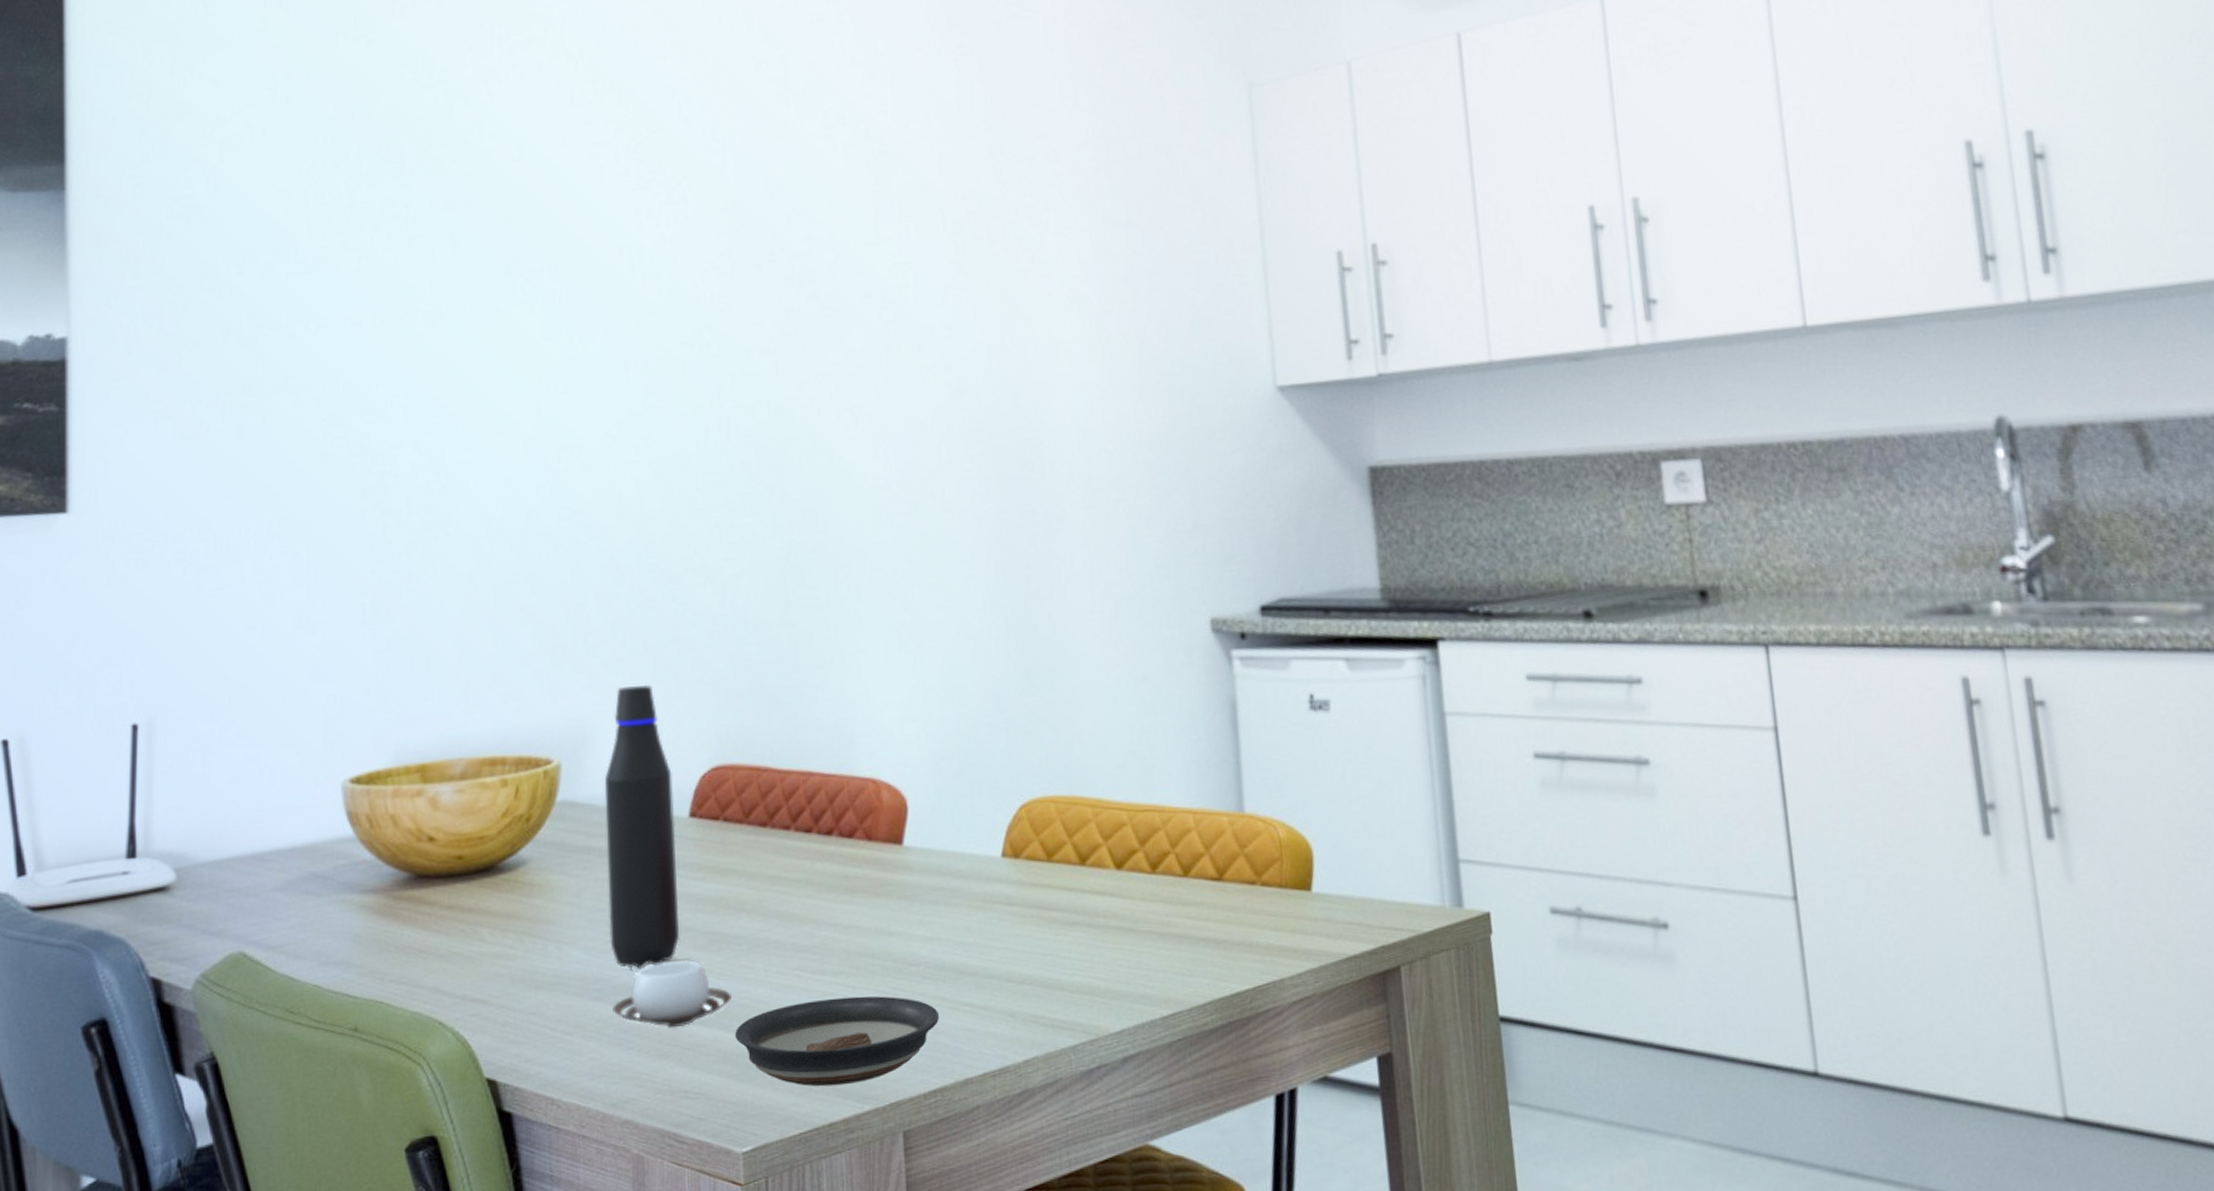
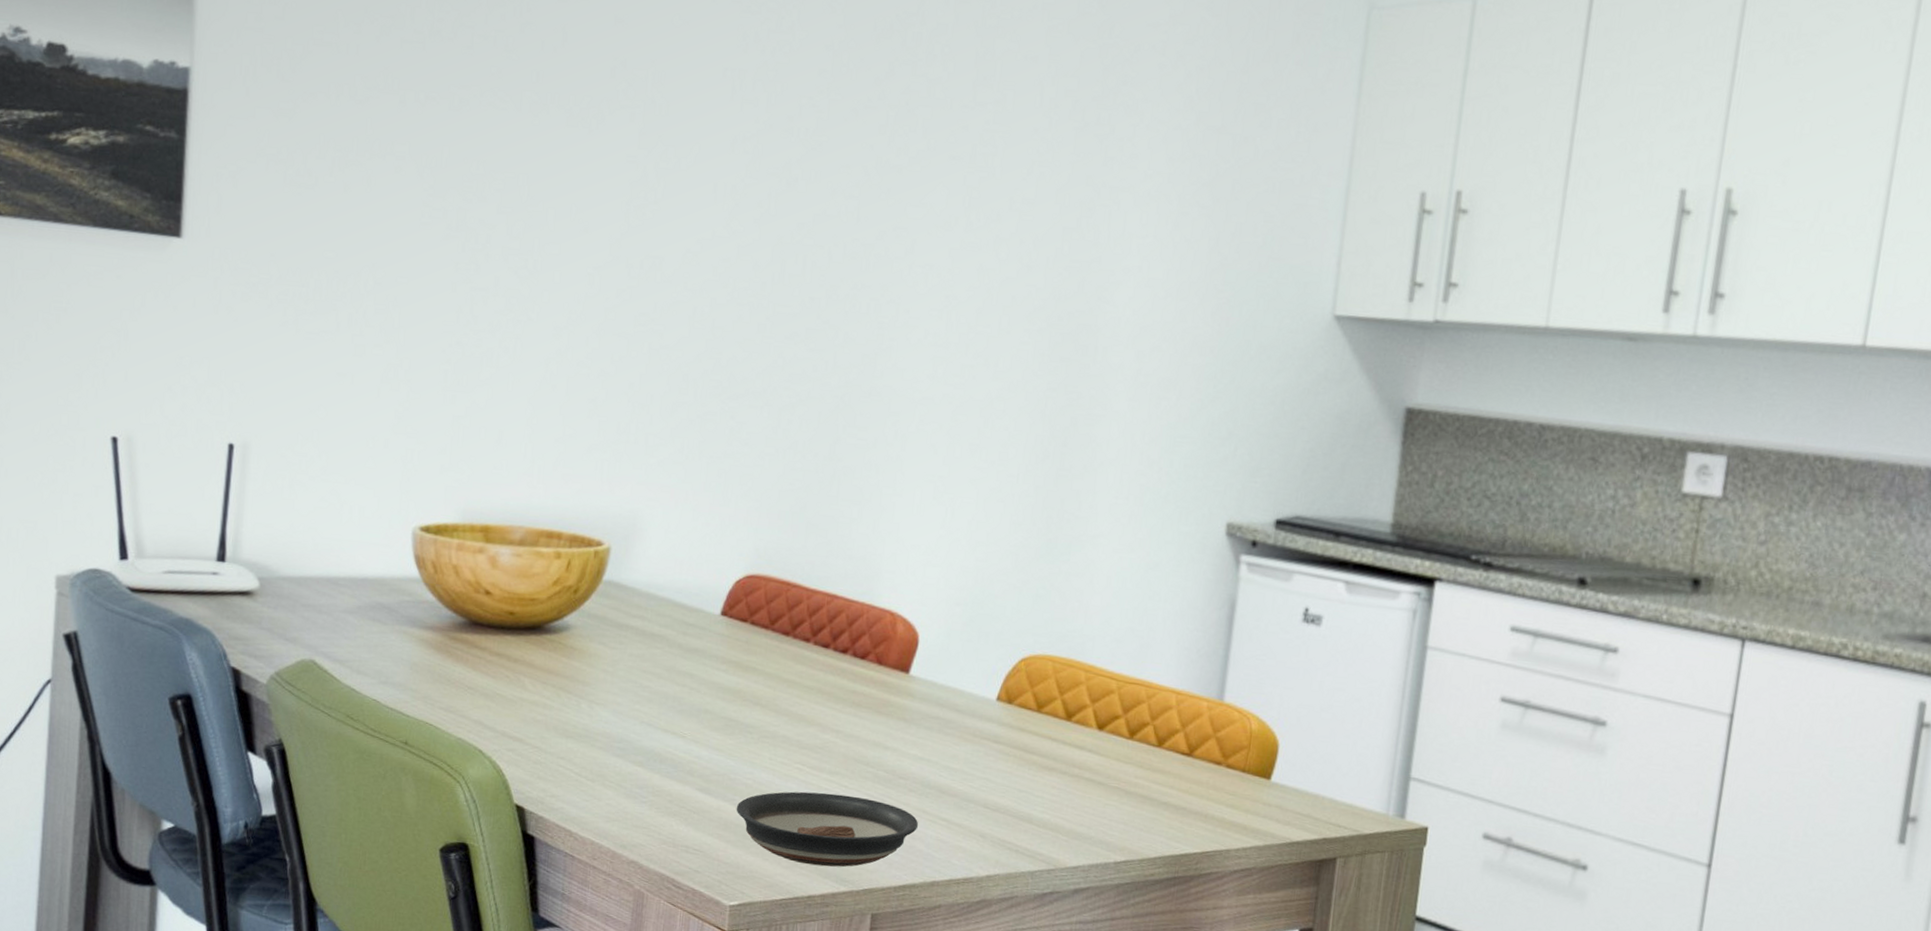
water bottle: present [604,684,680,970] -> none [636,488,710,738]
cup: present [612,960,732,1029] -> none [632,735,738,793]

